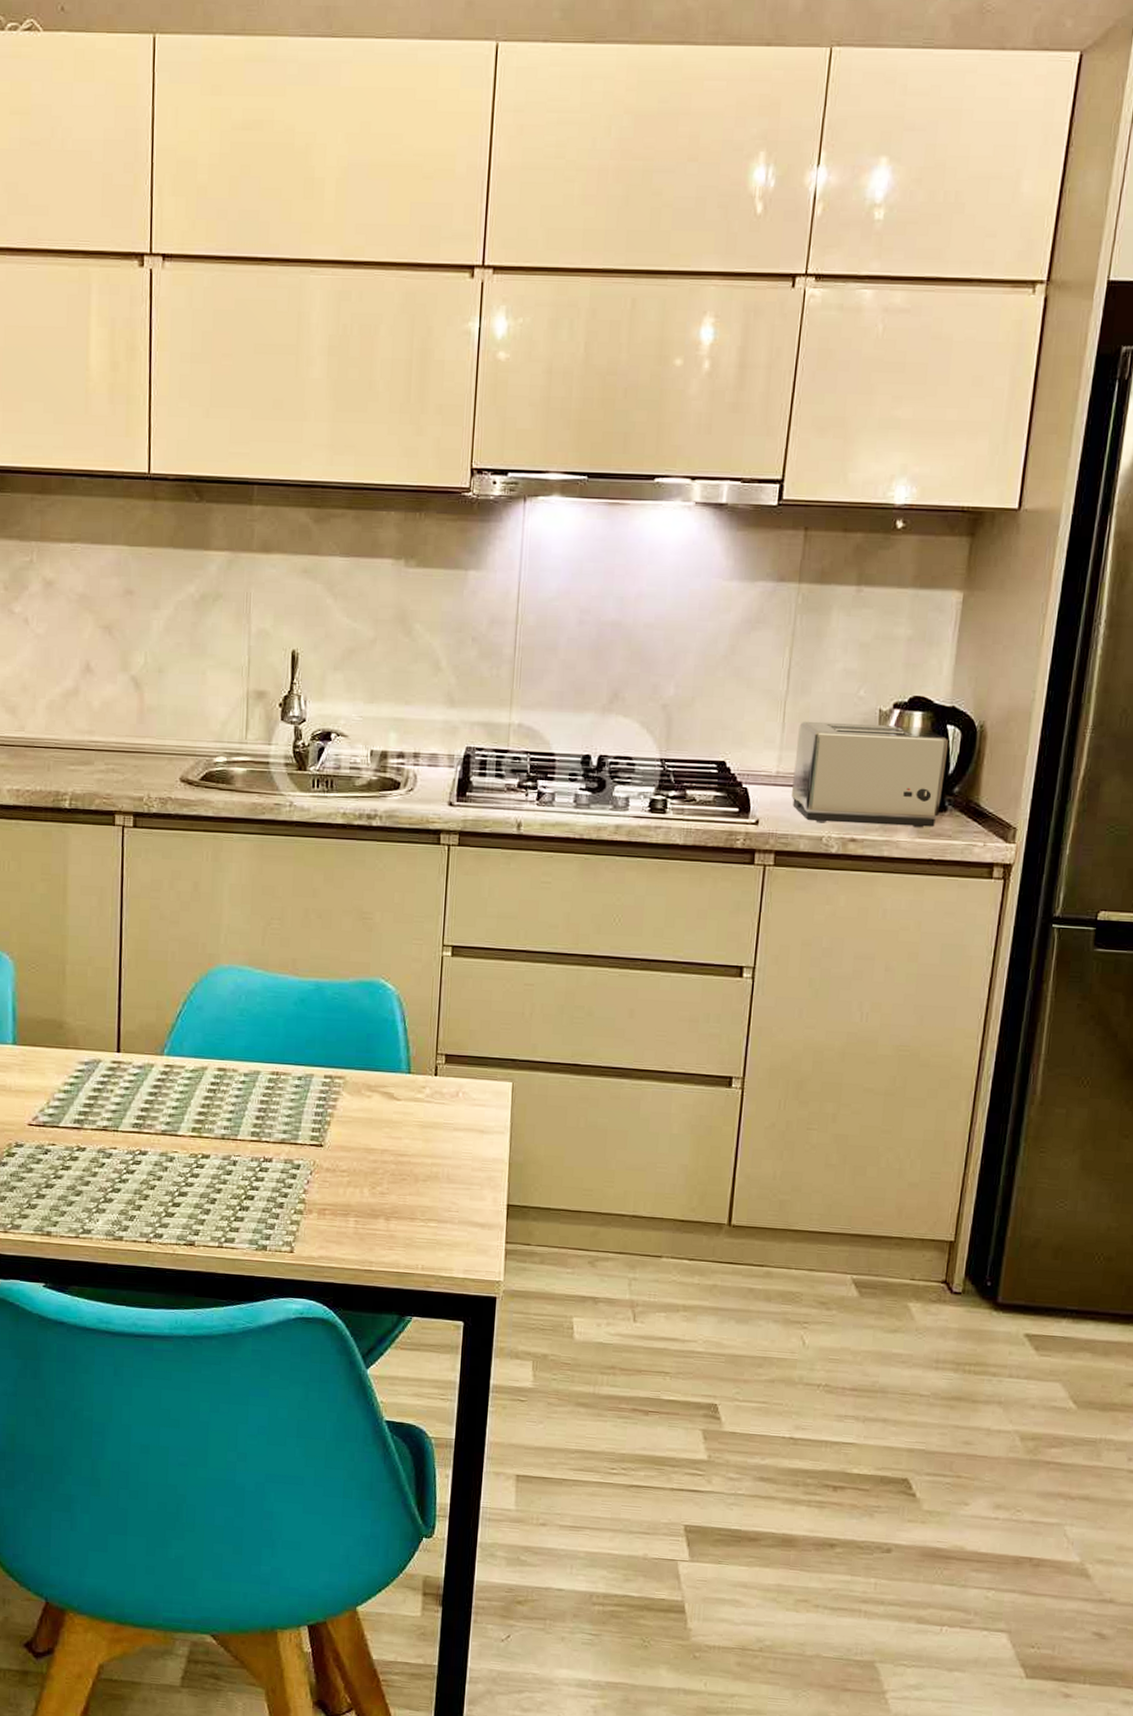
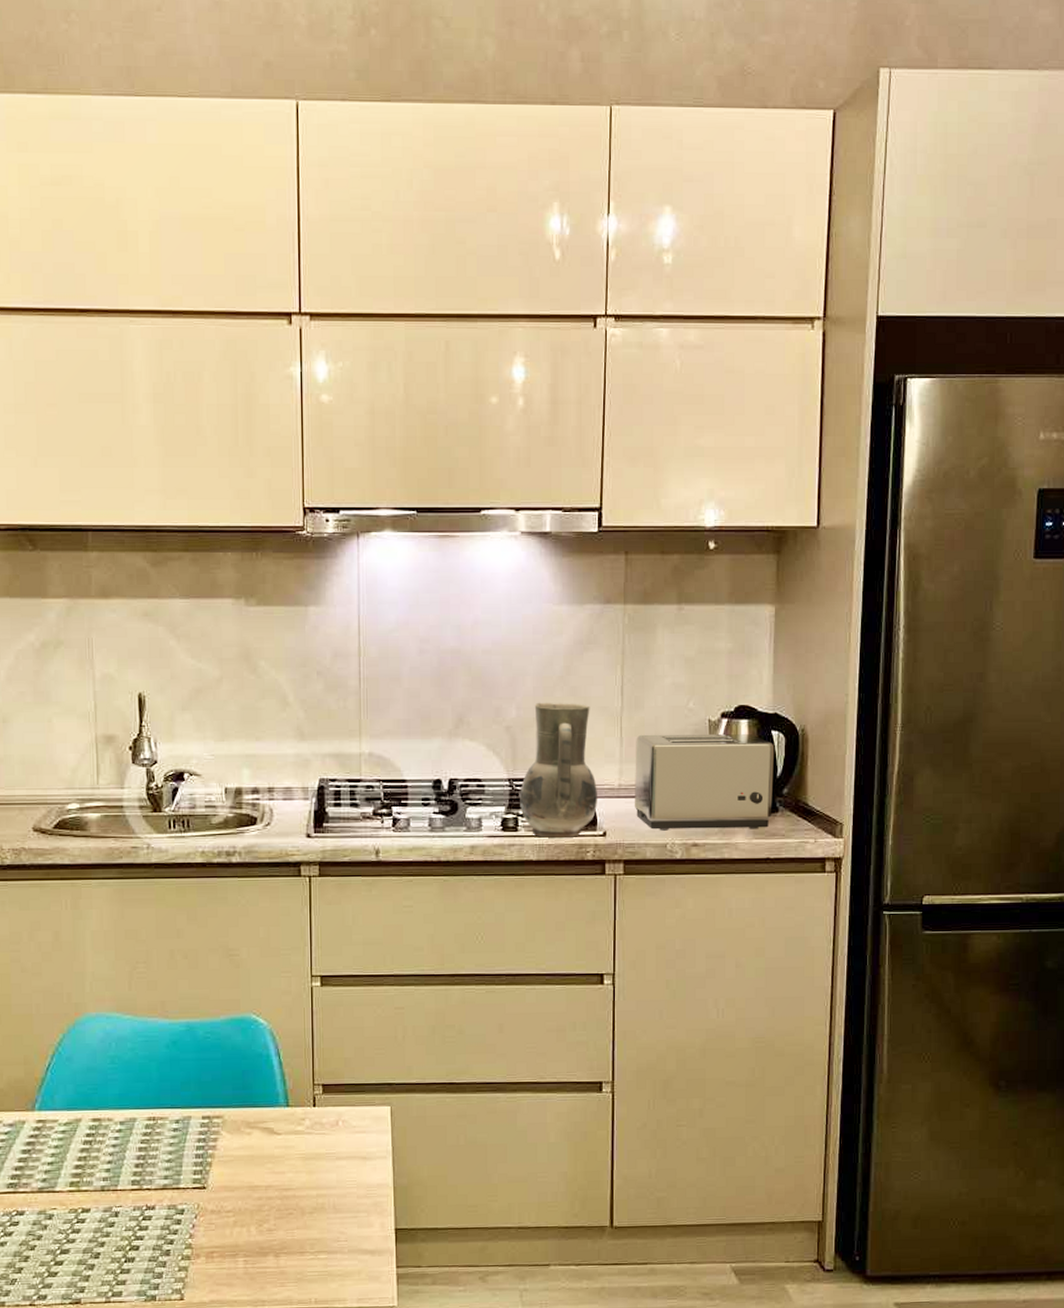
ceramic jug: none [670,681,754,824] -> present [520,702,598,838]

